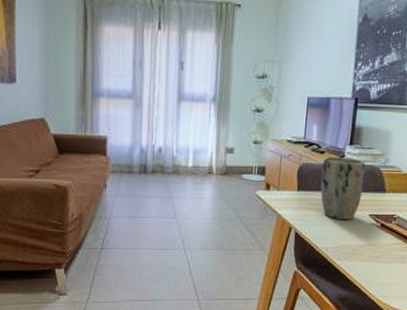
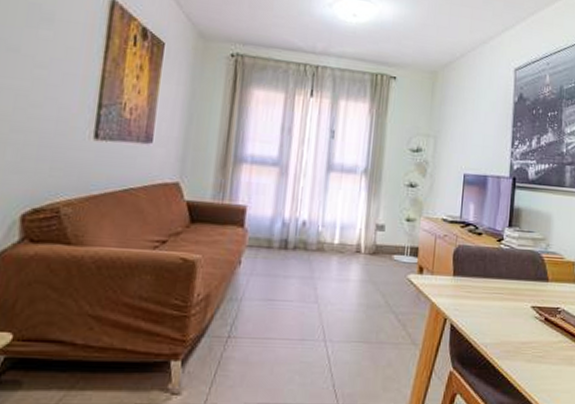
plant pot: present [320,157,365,220] -> none [478,239,526,312]

